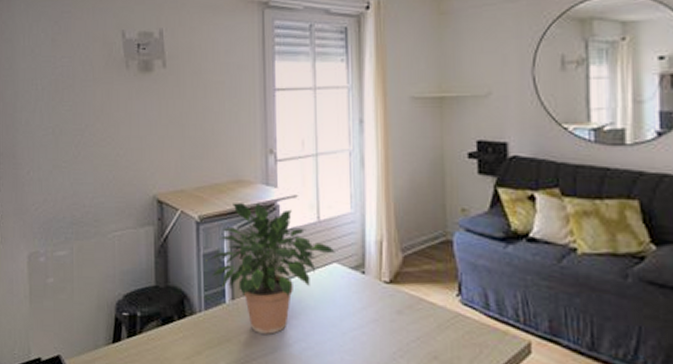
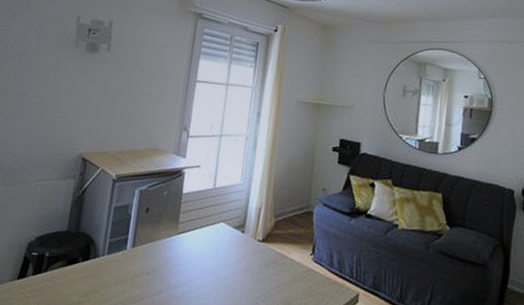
potted plant: present [206,202,335,334] -> none [116,167,224,278]

